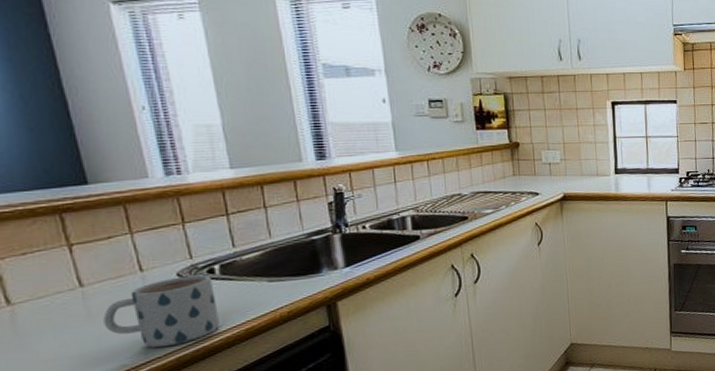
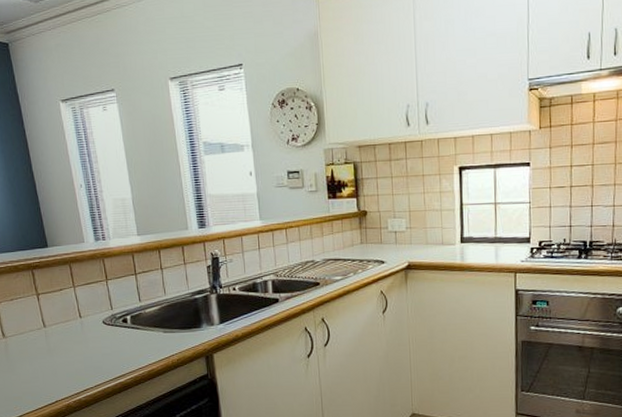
mug: present [103,274,220,348] -> none [58,323,130,380]

